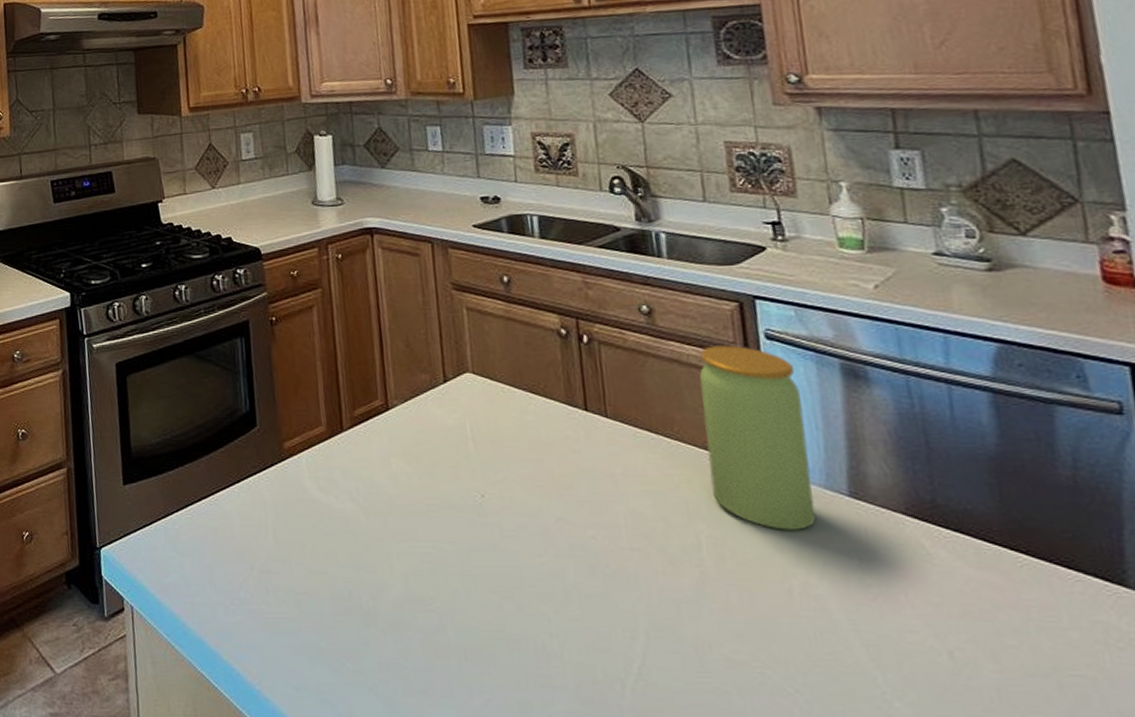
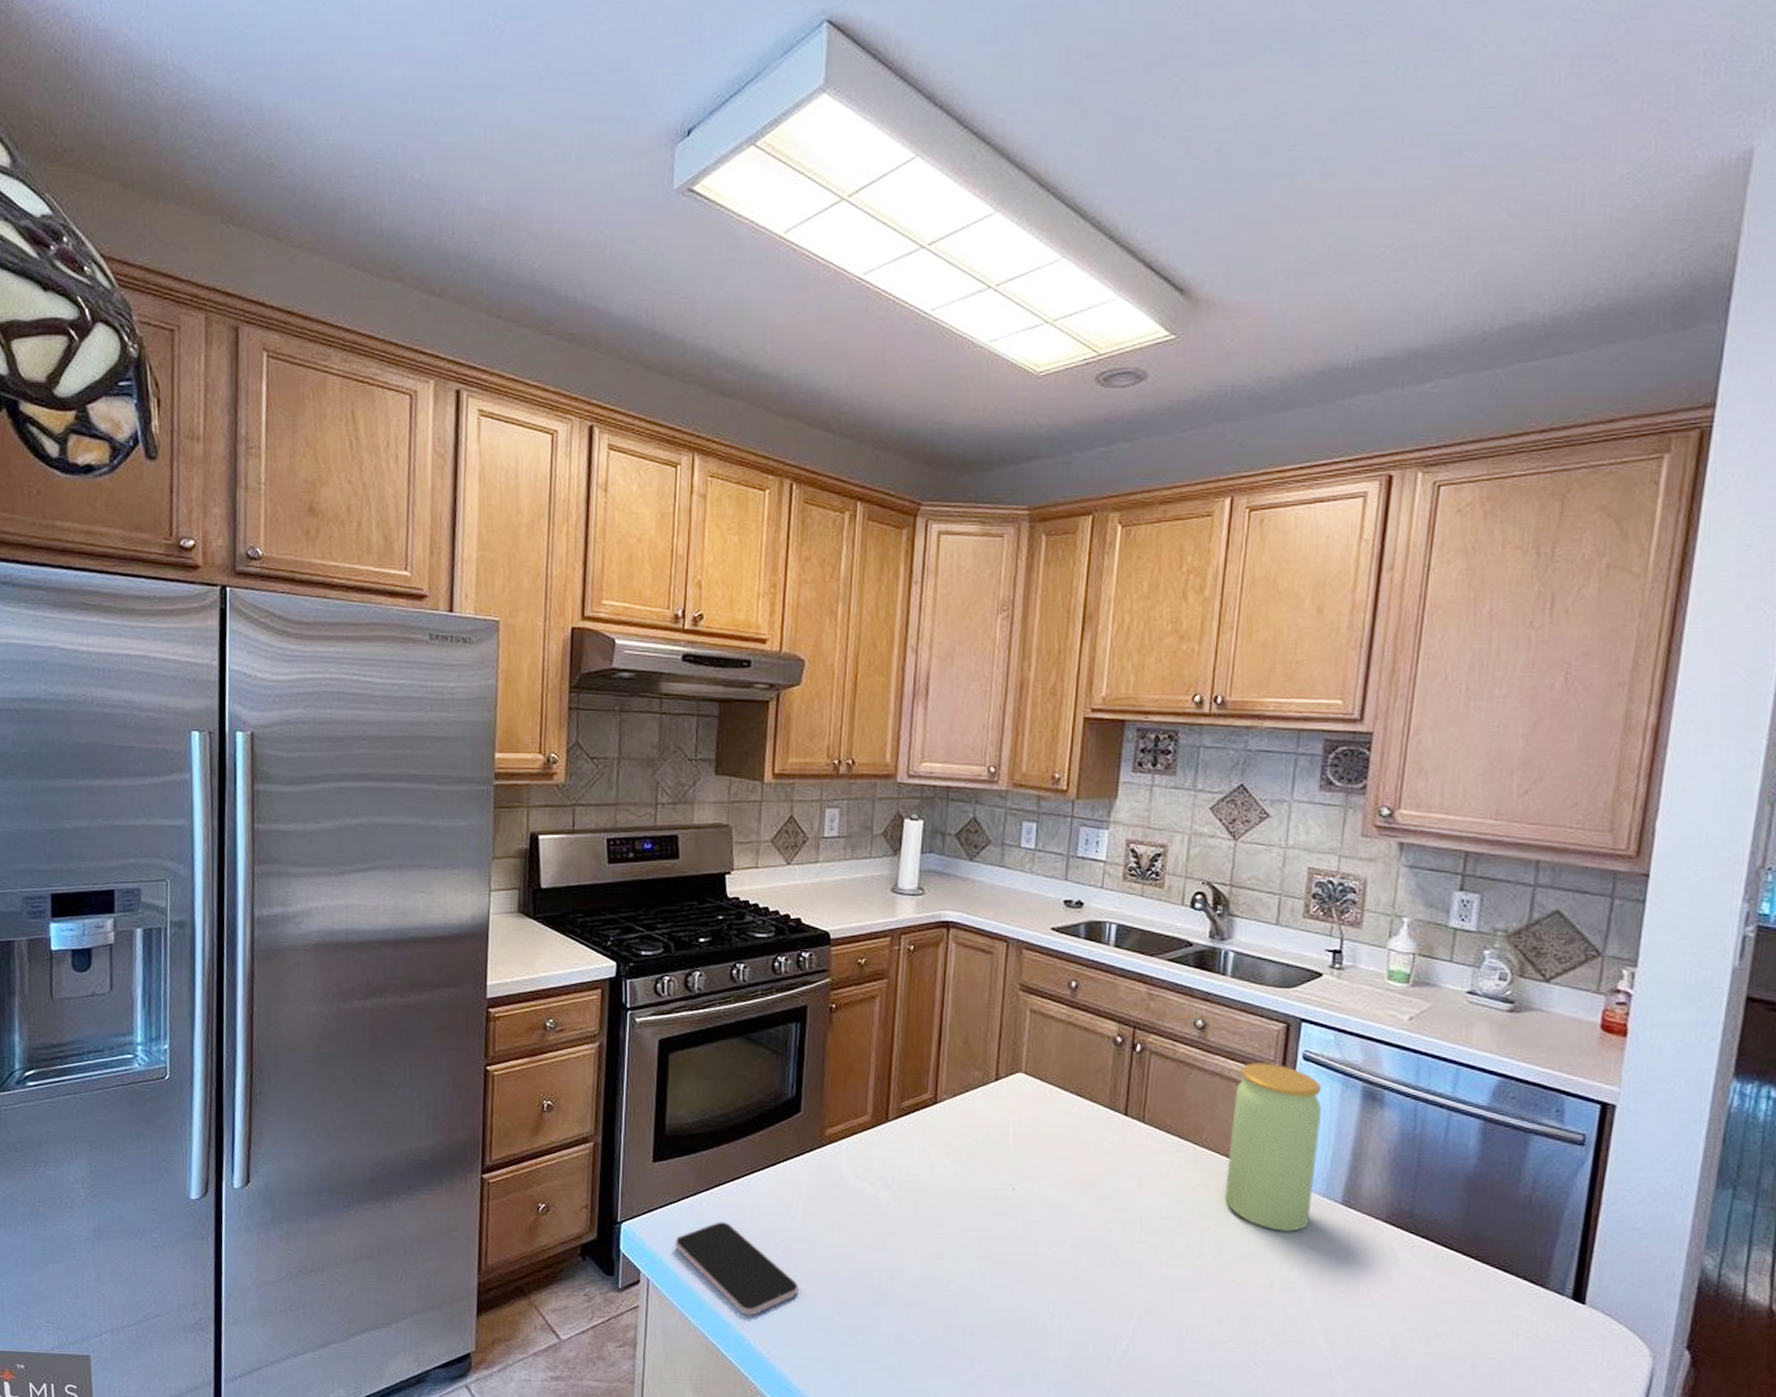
smartphone: none [152,544,280,643] -> present [674,1222,799,1316]

